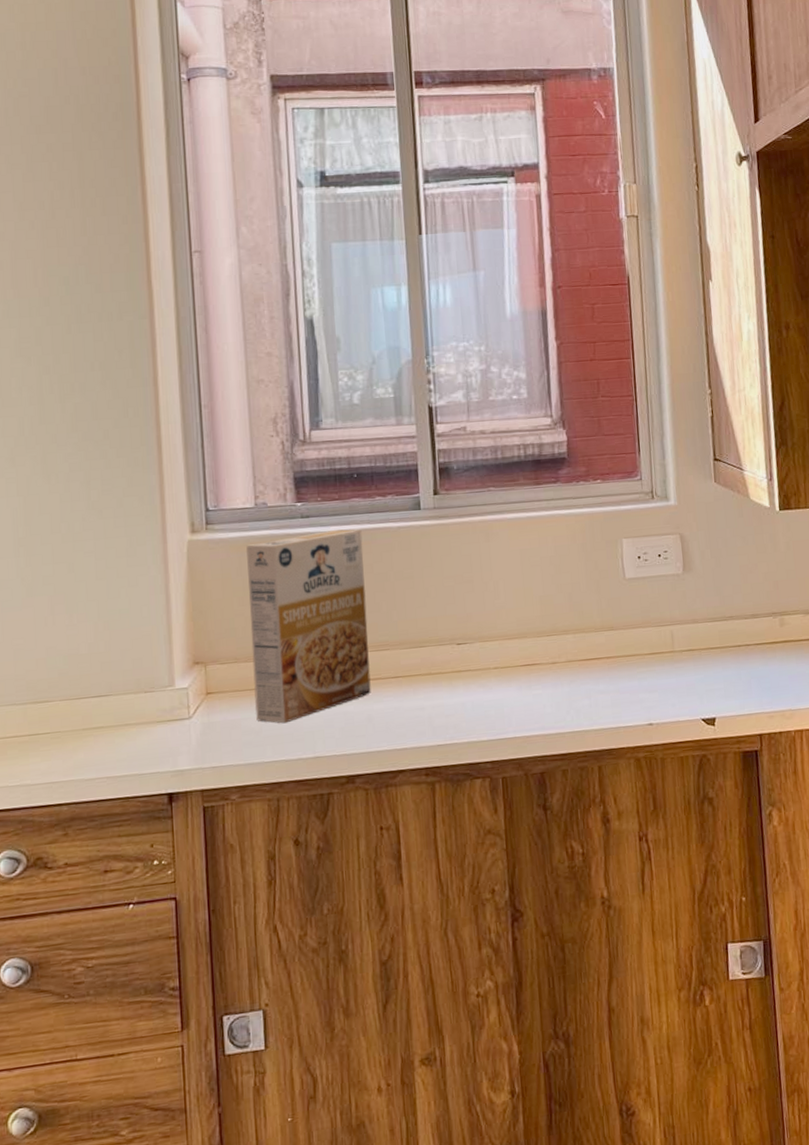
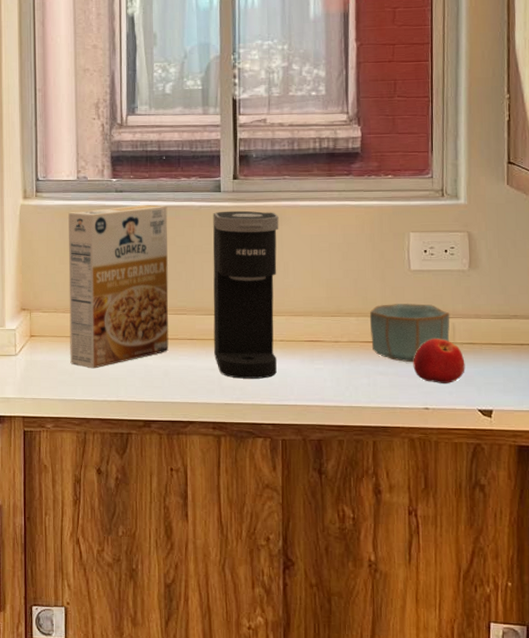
coffee maker: none [413,527,493,716] -> present [213,210,279,379]
bowl: none [586,613,669,677] -> present [369,304,450,363]
apple: none [634,648,686,696] -> present [413,339,465,383]

